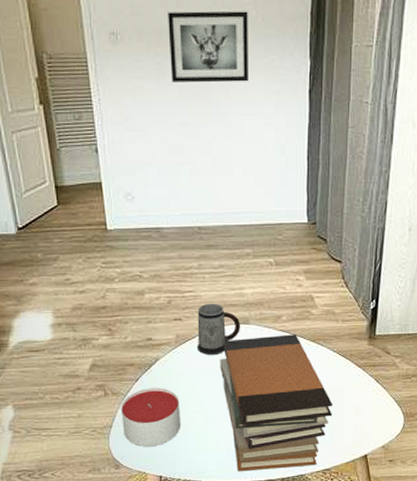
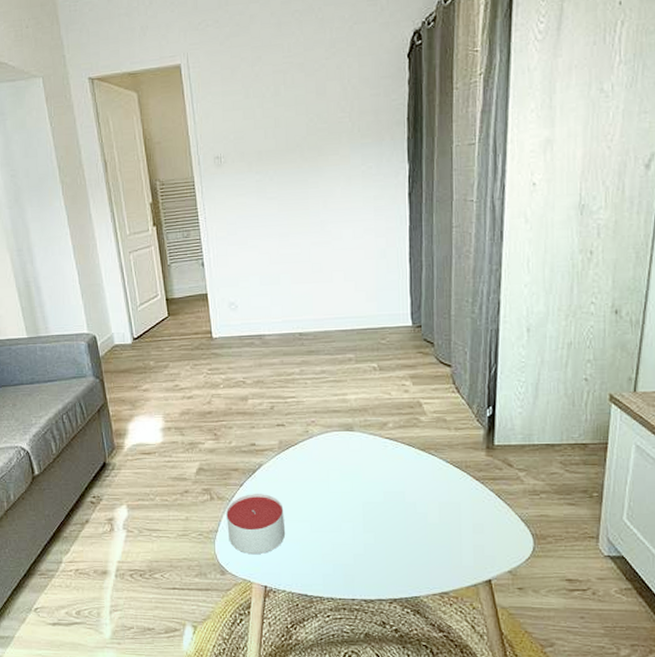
wall art: present [168,11,248,83] -> none [267,124,346,197]
mug: present [197,303,241,356] -> none [300,409,345,463]
book stack: present [220,334,333,472] -> none [324,443,449,588]

